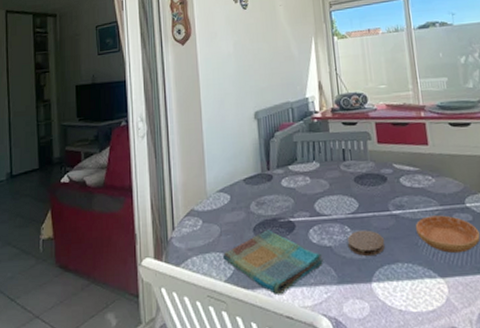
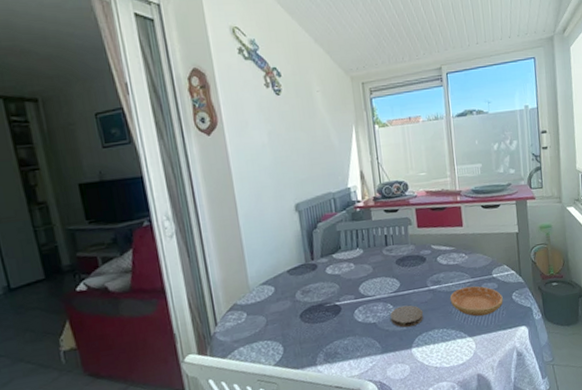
dish towel: present [223,230,323,295] -> none [271,314,368,370]

